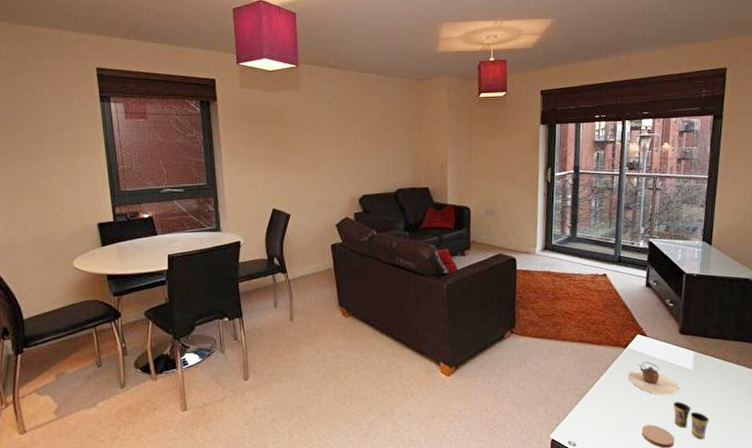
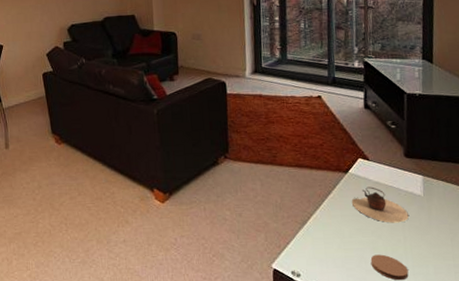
cup: present [672,402,709,440] -> none [403,230,446,272]

